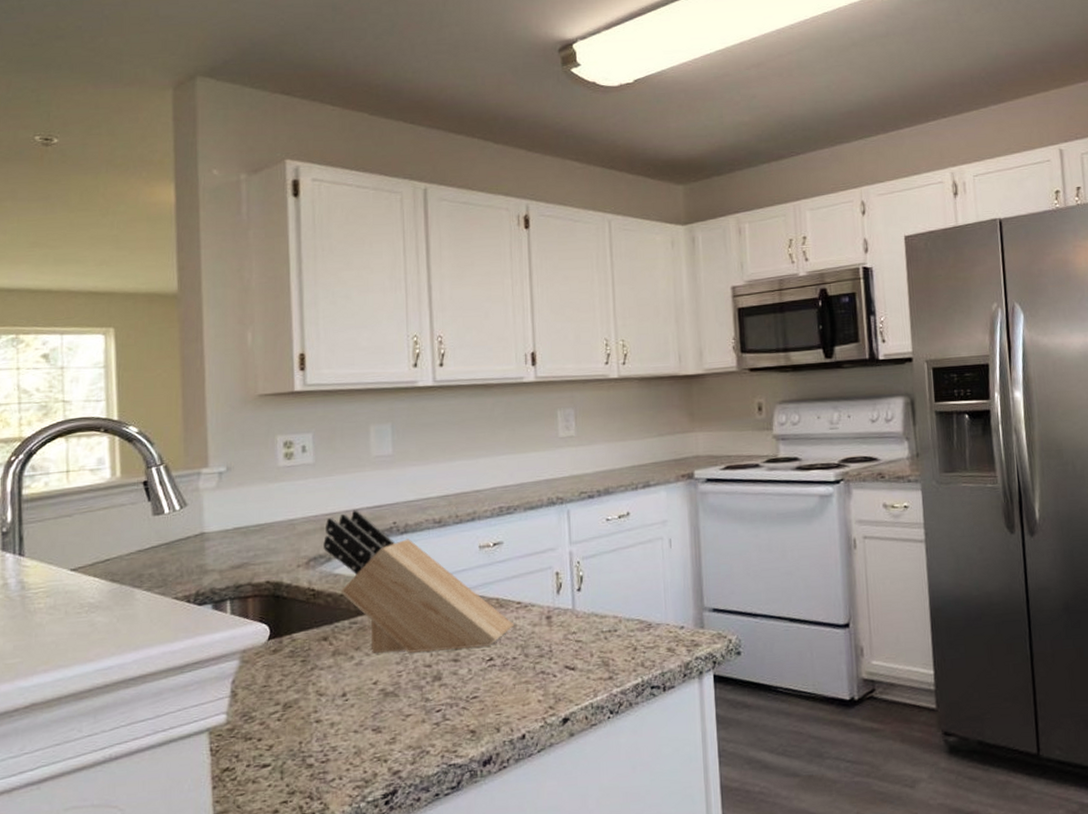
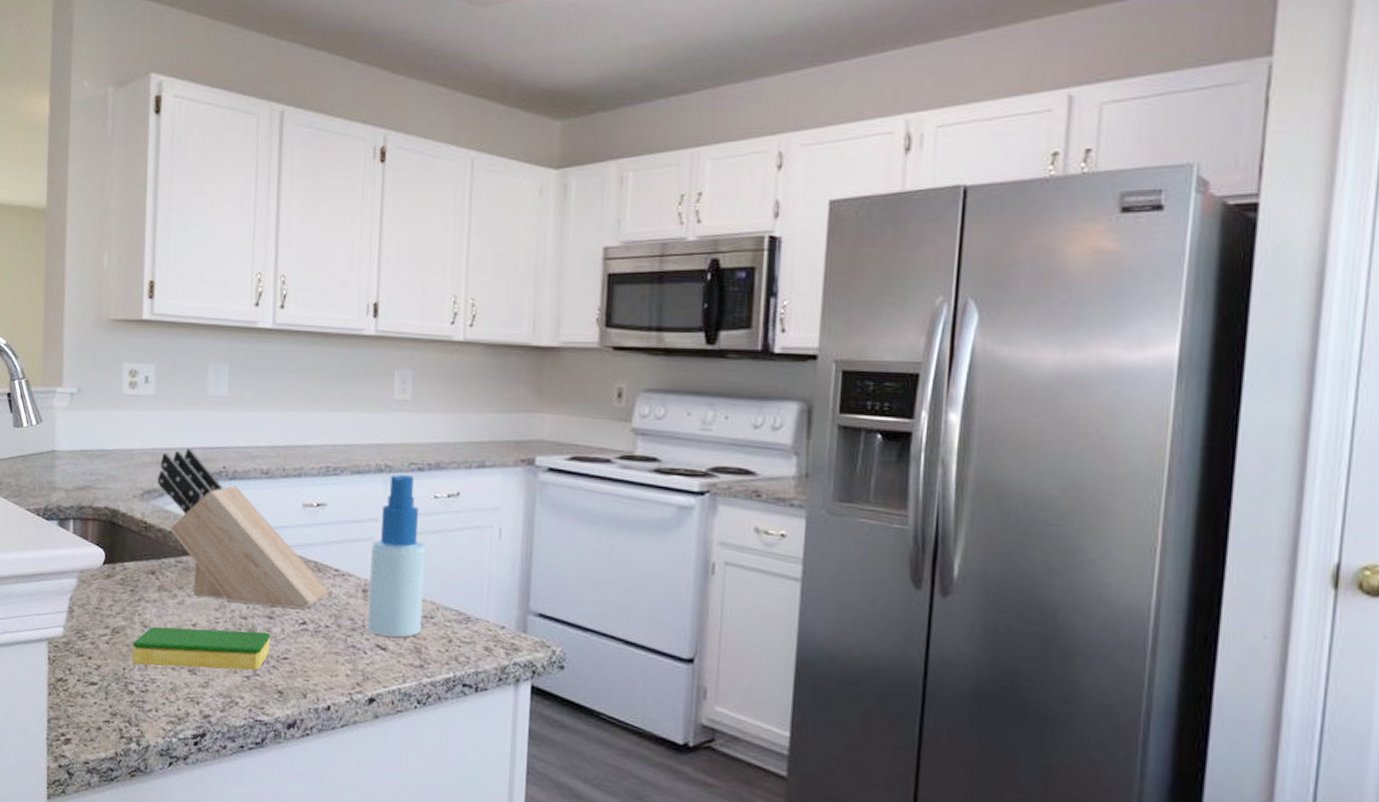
dish sponge: none [309,675,458,736] -> present [132,627,270,671]
spray bottle: none [551,503,607,657] -> present [368,474,426,638]

